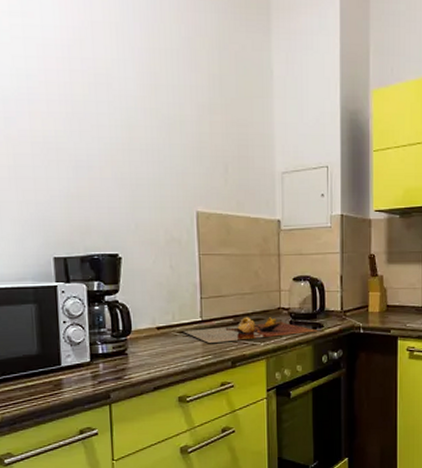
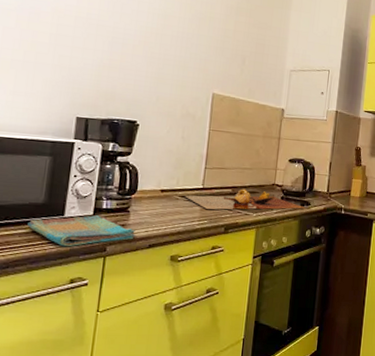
dish towel: none [26,362,139,398] -> present [27,215,136,247]

